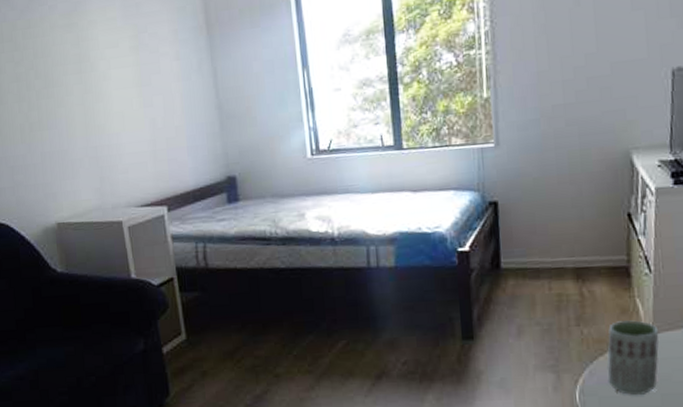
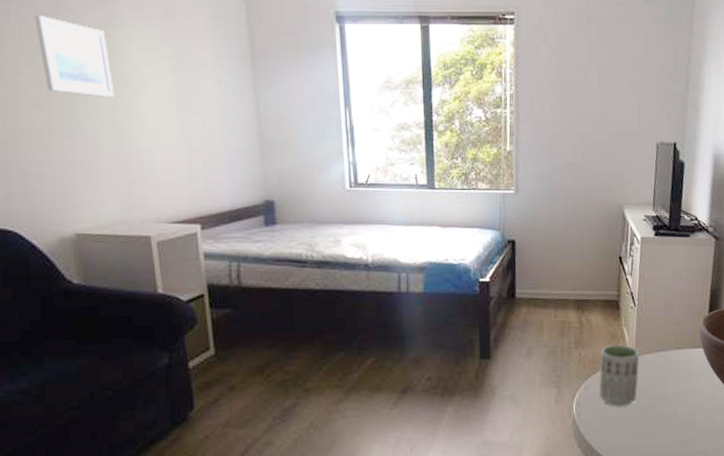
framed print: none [12,12,84,86] -> present [34,14,115,98]

